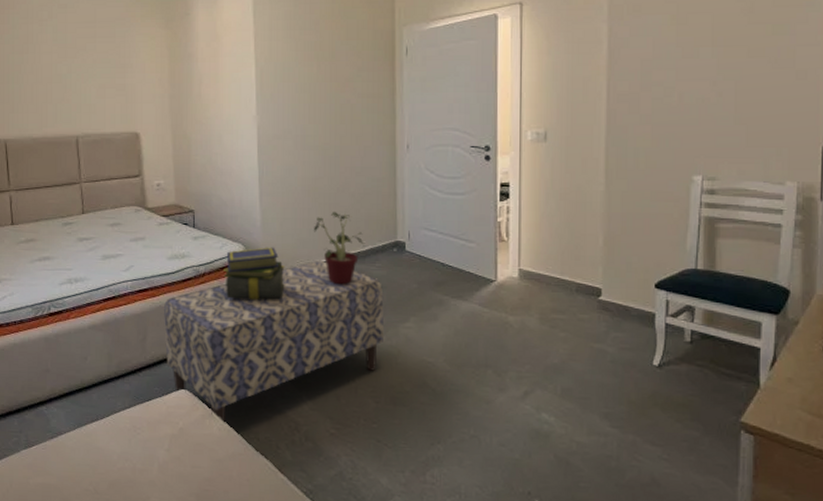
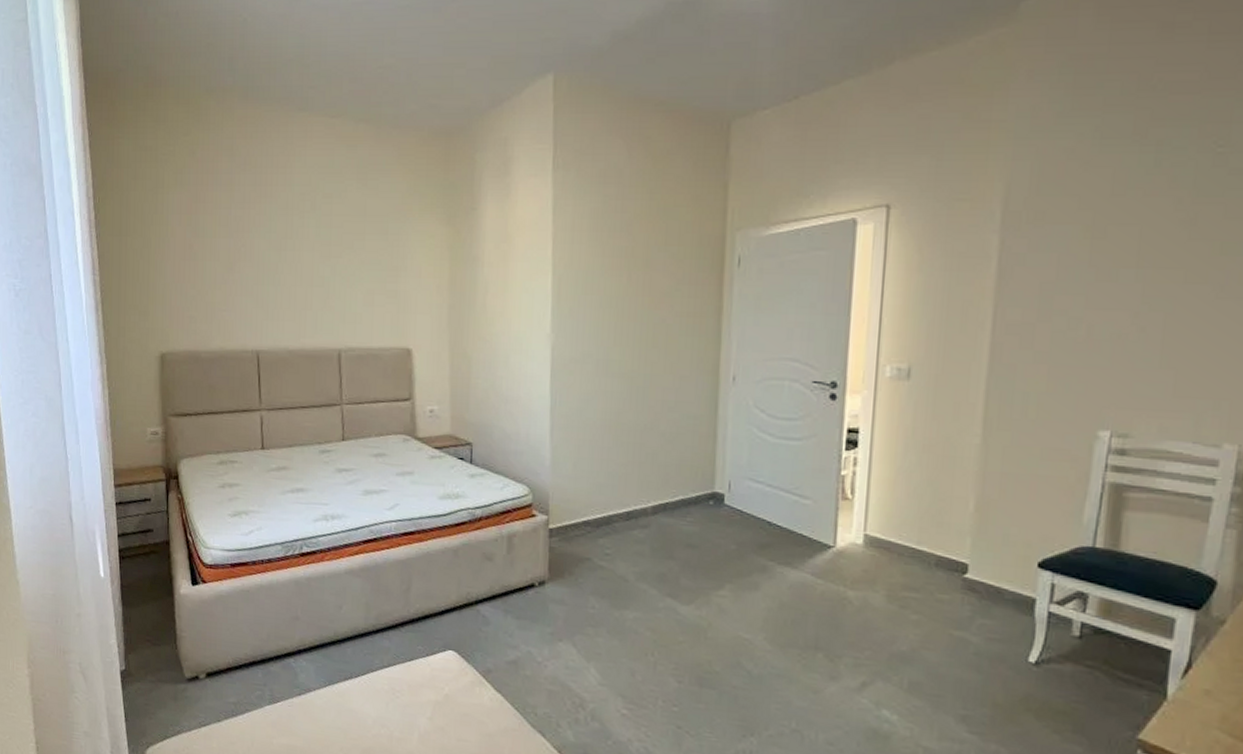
bench: present [164,260,384,422] -> none [432,509,694,691]
stack of books: present [223,247,285,301] -> none [503,490,577,553]
potted plant: present [314,211,364,285] -> none [614,452,674,541]

